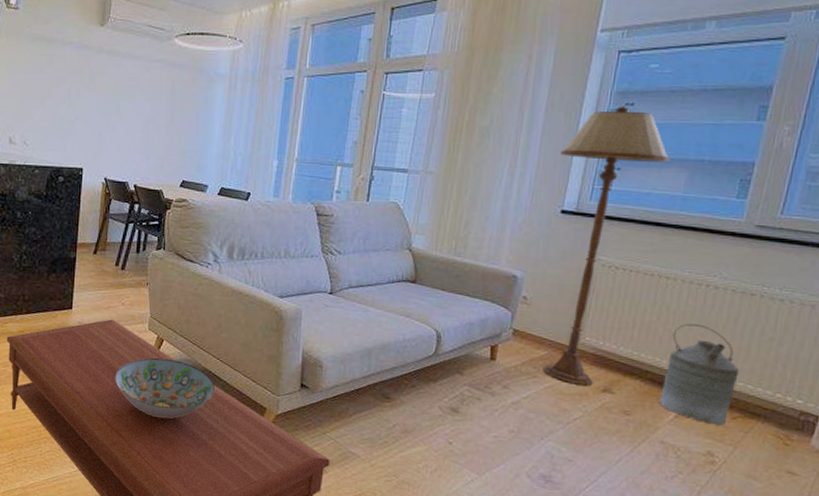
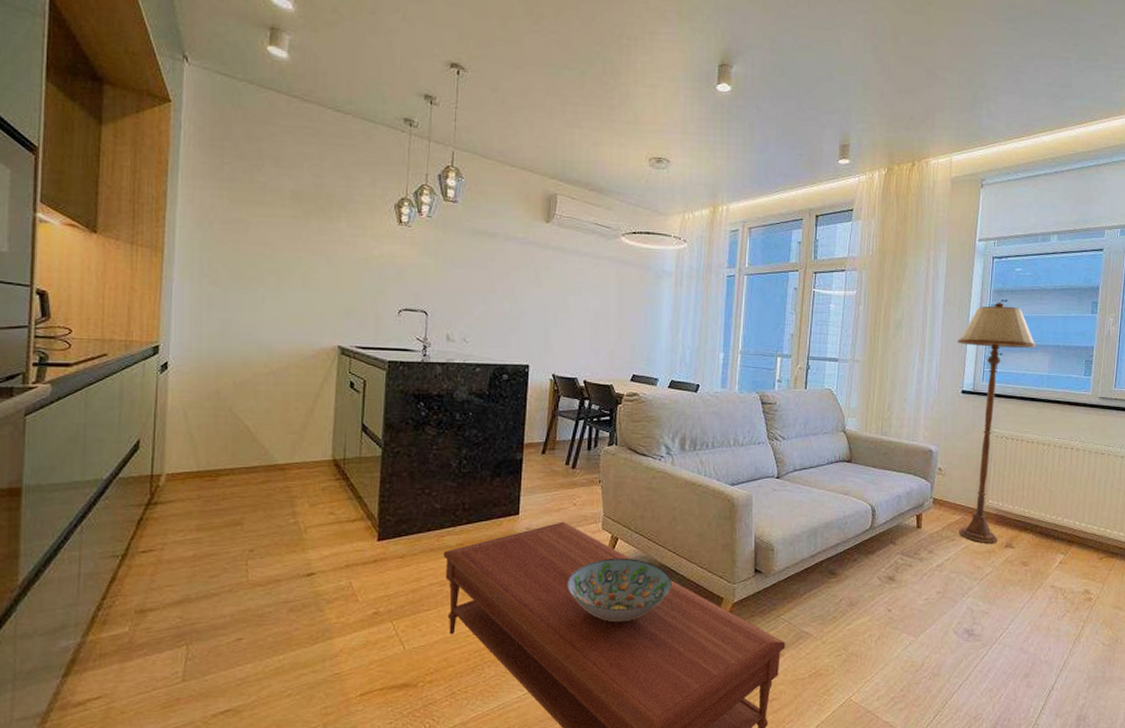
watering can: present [659,323,739,425] -> none [1047,481,1100,566]

